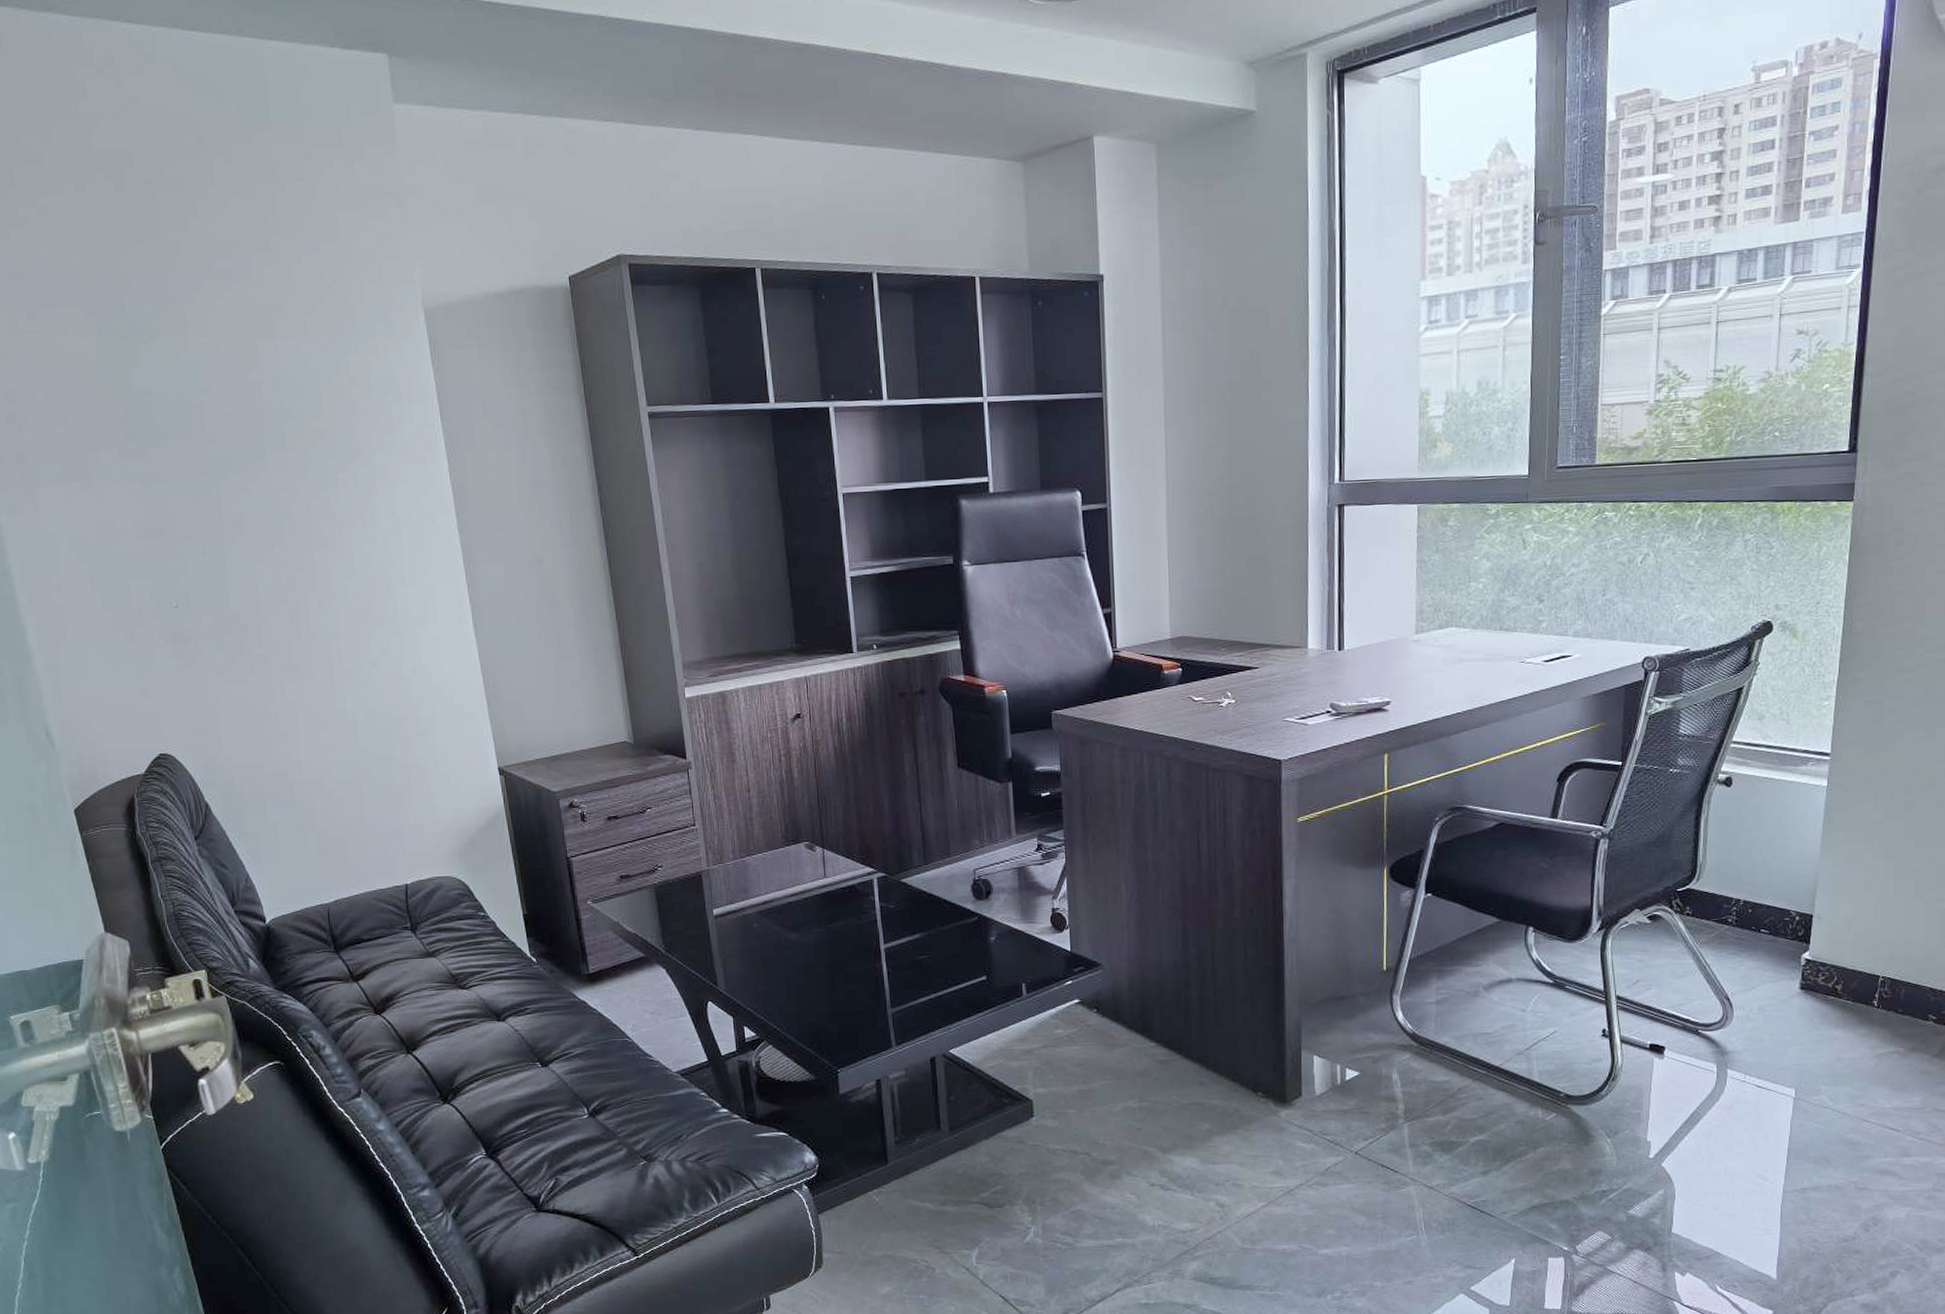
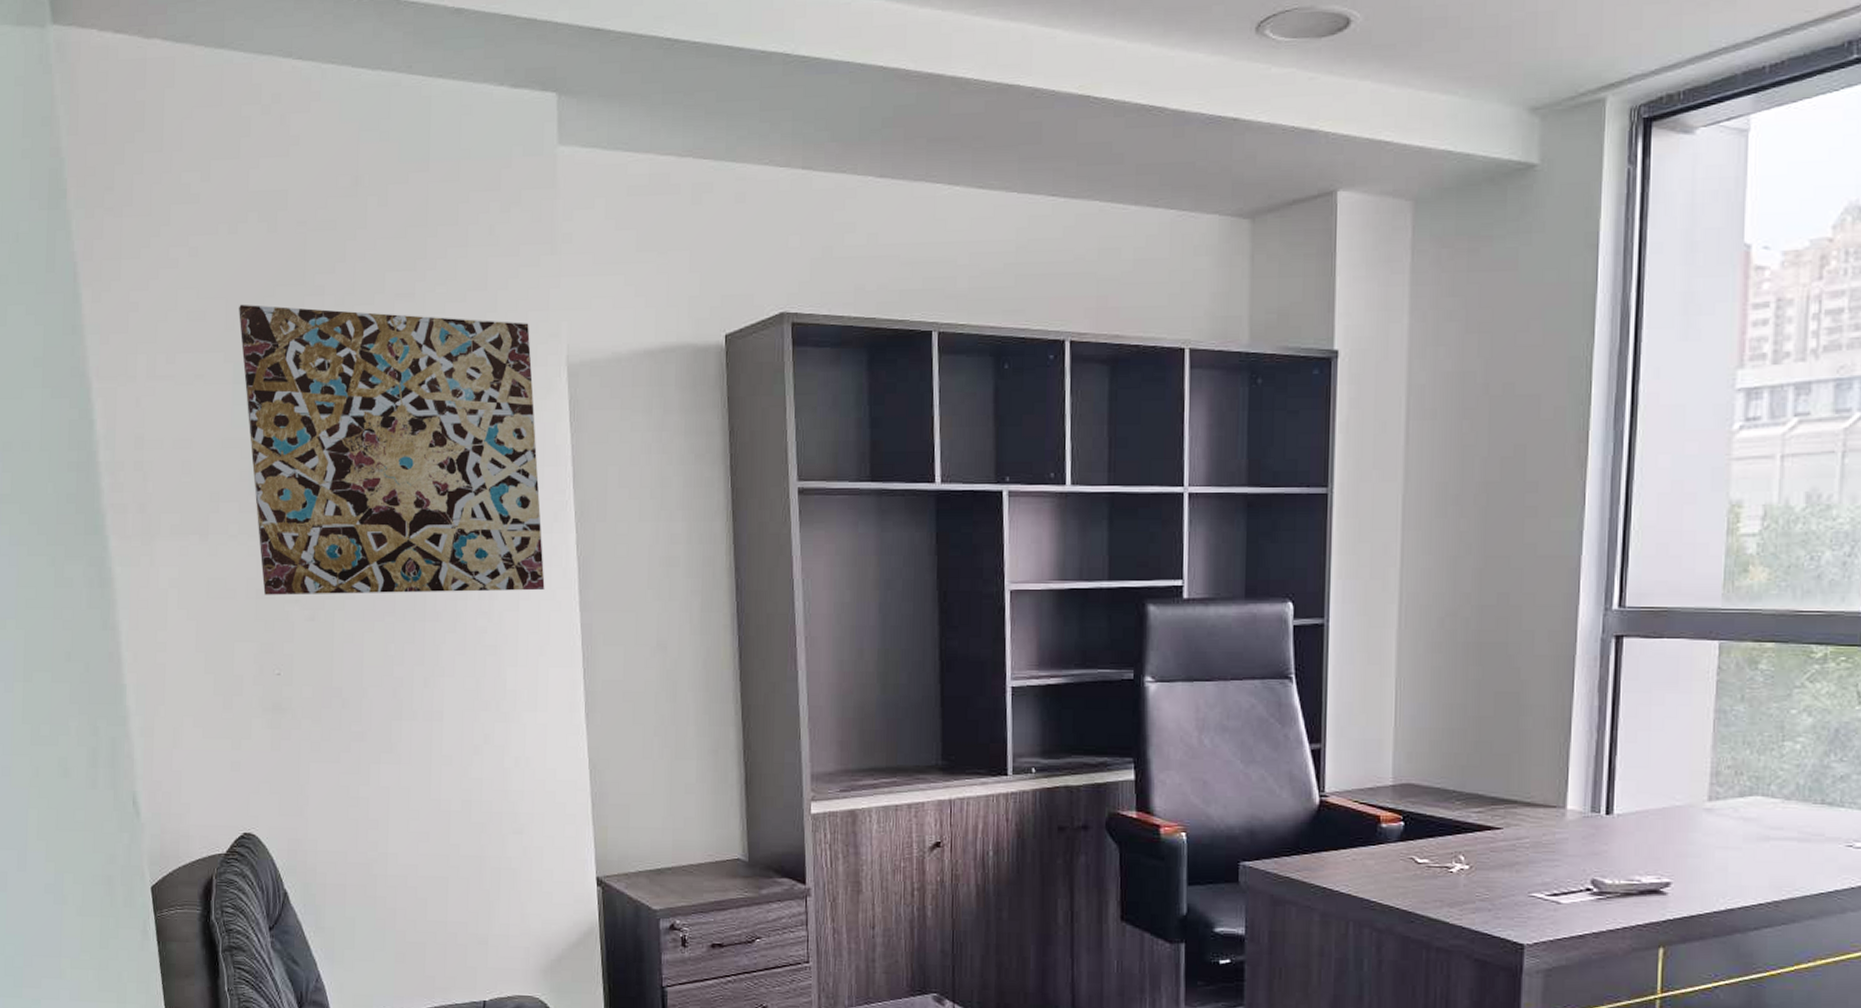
wall art: none [95,261,424,535] -> present [239,305,545,595]

